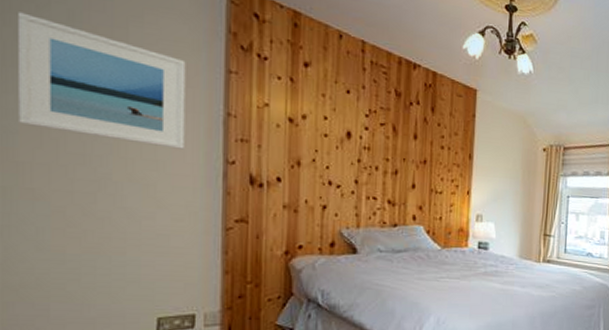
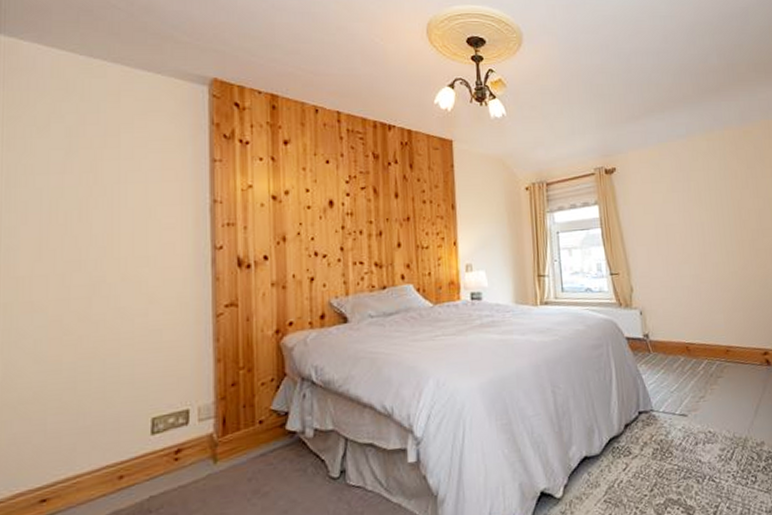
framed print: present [19,12,186,150] -> none [20,136,174,243]

